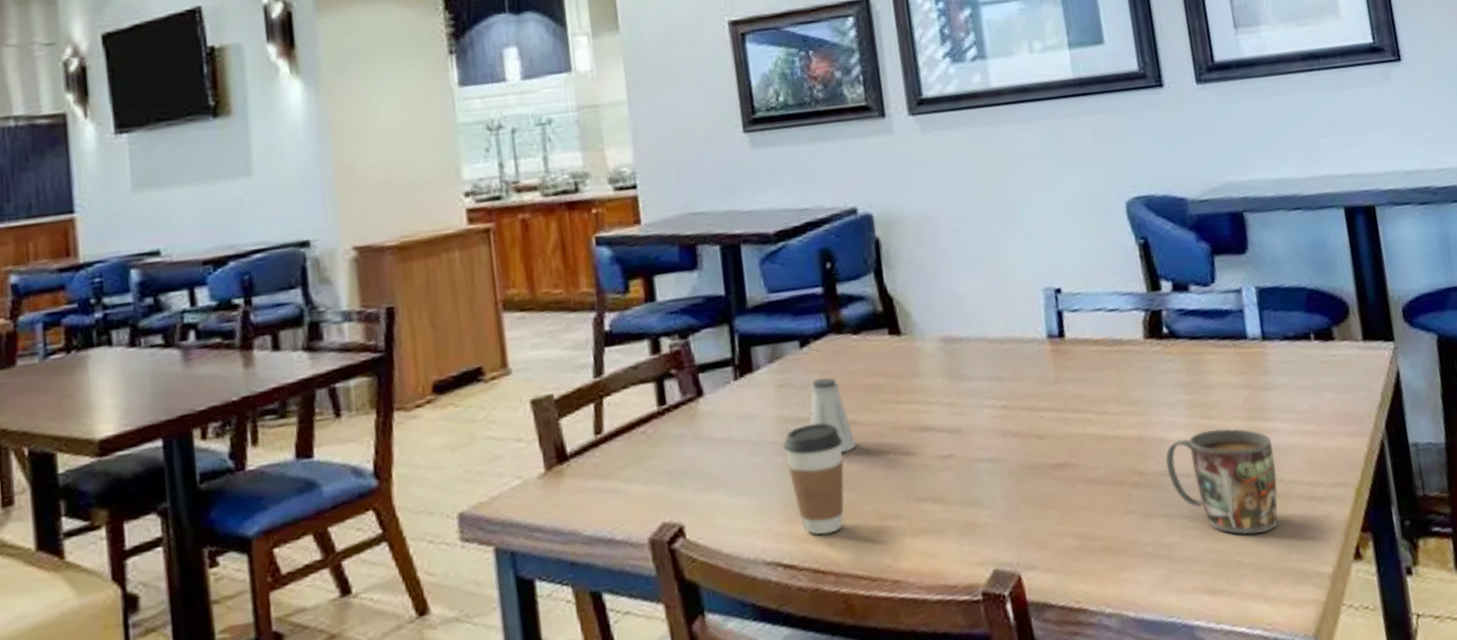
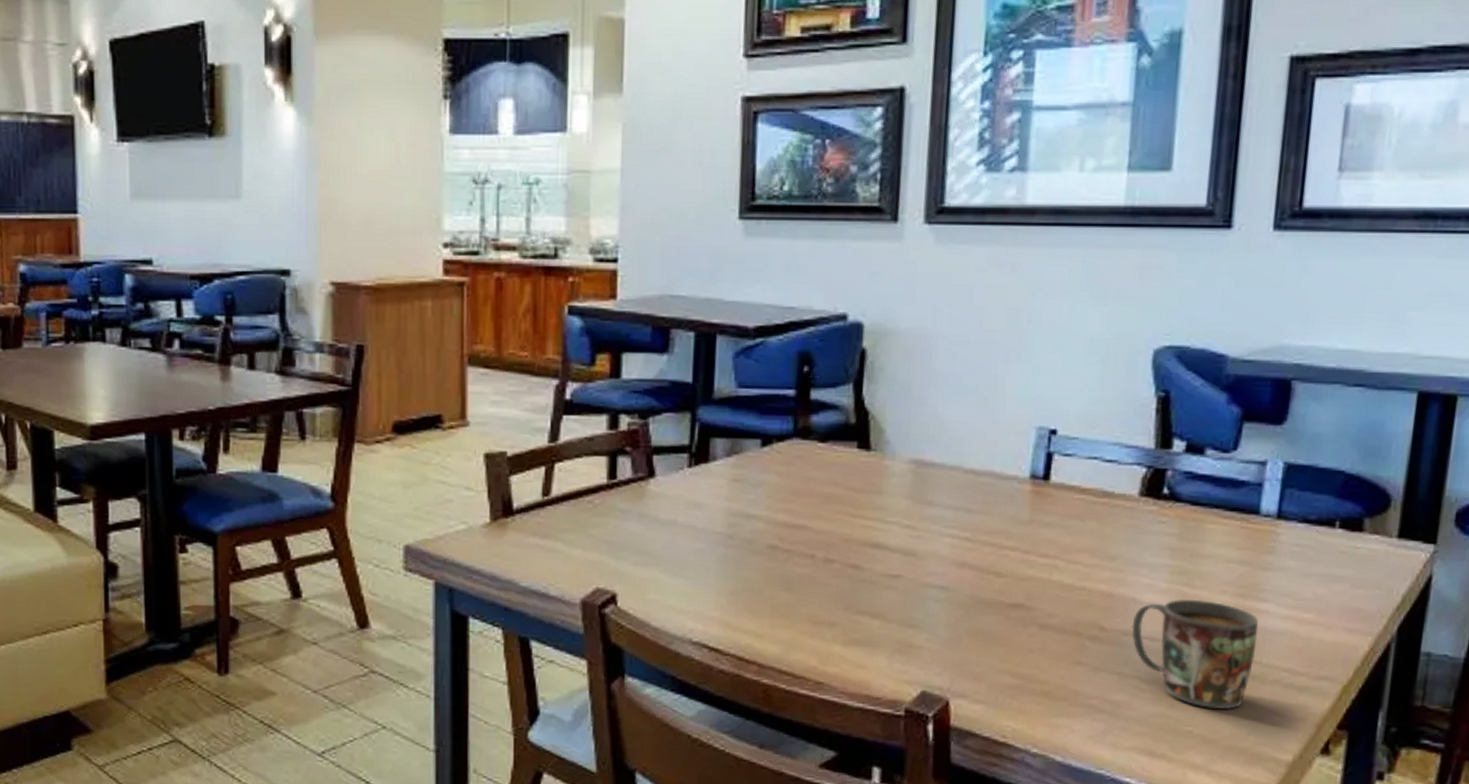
coffee cup: present [783,423,845,535] -> none [727,522,790,627]
saltshaker: present [810,376,857,453] -> none [759,479,803,555]

